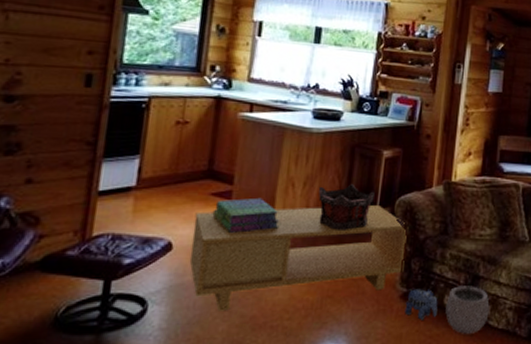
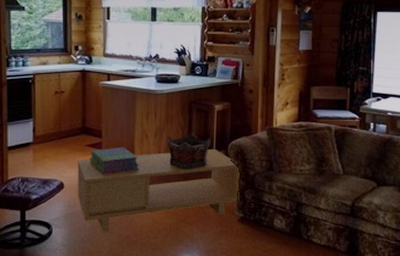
plush toy: present [404,289,438,320] -> none [243,214,269,238]
plant pot: present [445,278,490,335] -> none [276,205,312,250]

